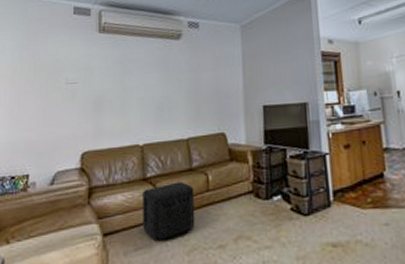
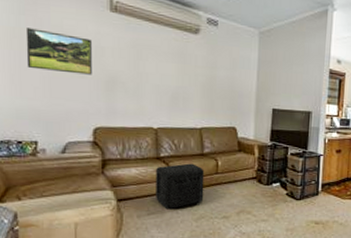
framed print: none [24,61,82,100] -> present [25,28,92,75]

